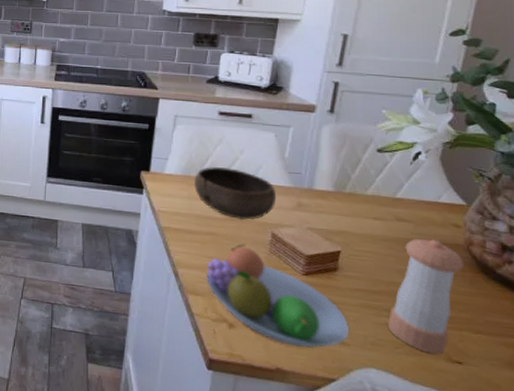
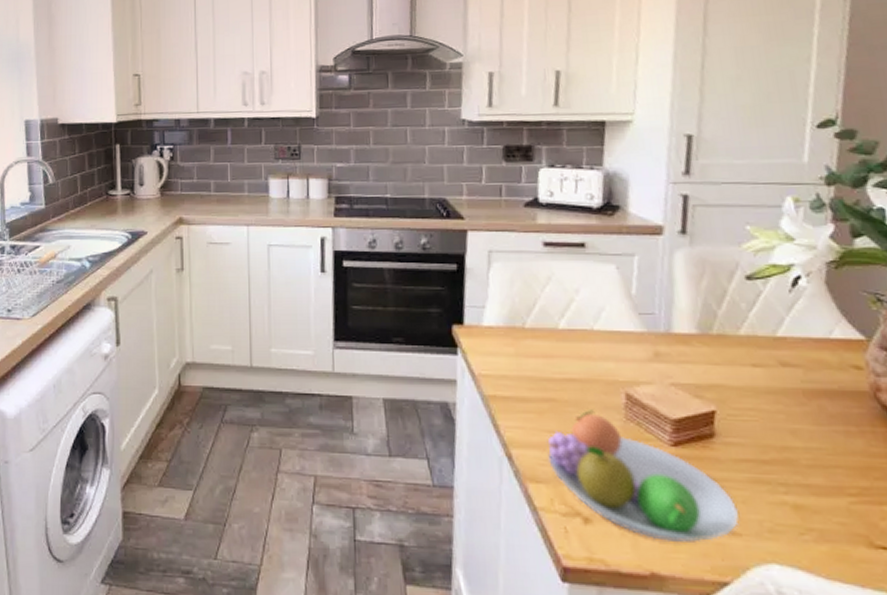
bowl: present [193,167,277,220] -> none [520,312,628,379]
pepper shaker: present [388,239,464,355] -> none [786,387,873,539]

